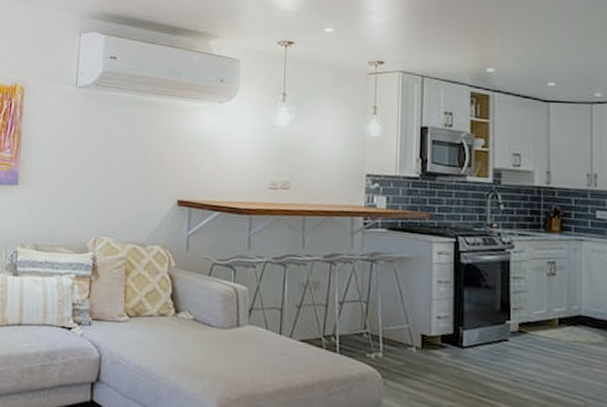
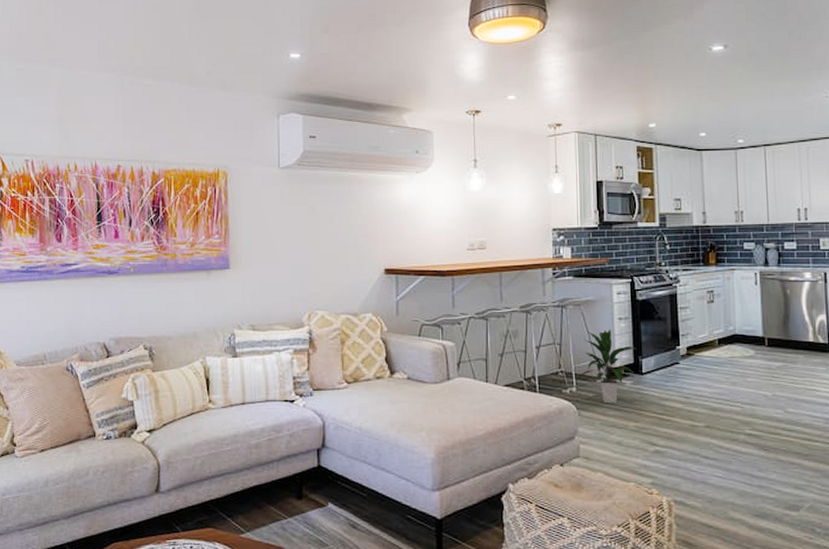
indoor plant: none [383,292,457,377] -> present [576,329,636,404]

